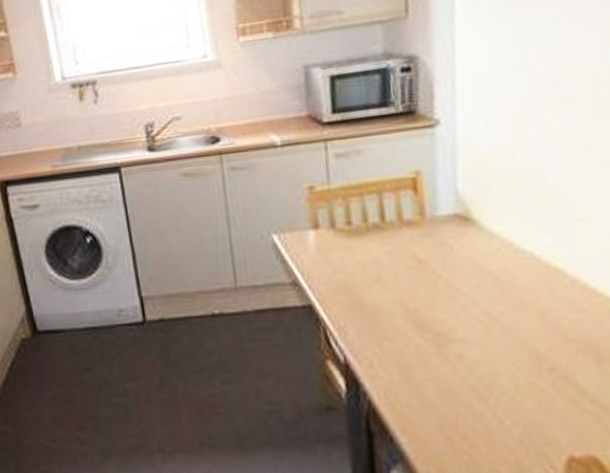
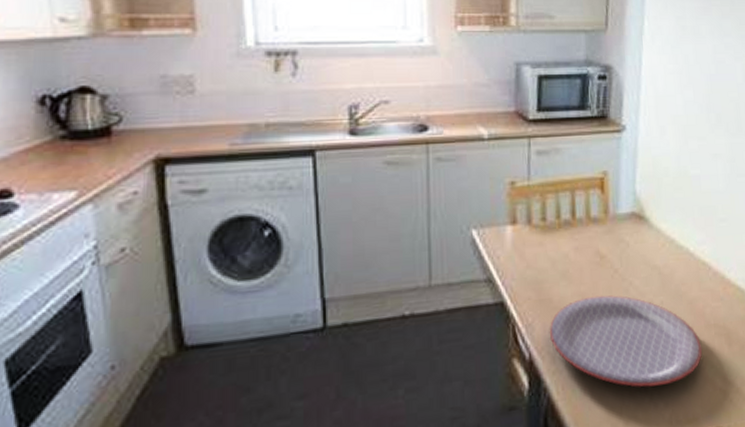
plate: none [364,301,561,402] -> present [549,295,703,387]

